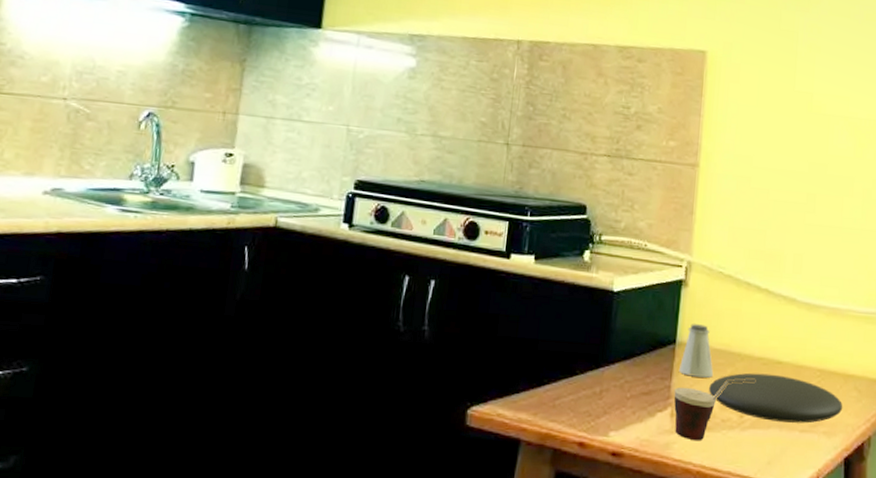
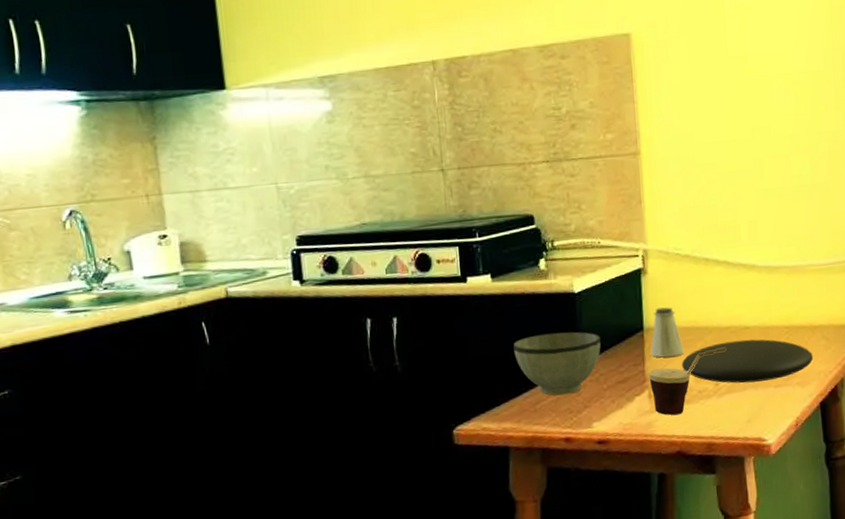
bowl: none [543,326,632,396] -> present [513,331,601,395]

